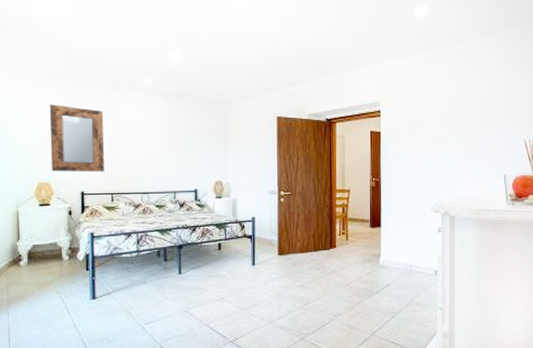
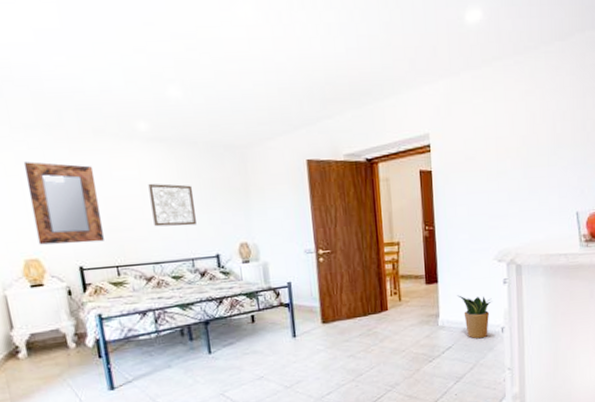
wall art: none [146,127,182,164] -> present [148,183,196,227]
potted plant: none [396,239,427,279] -> present [456,295,492,339]

